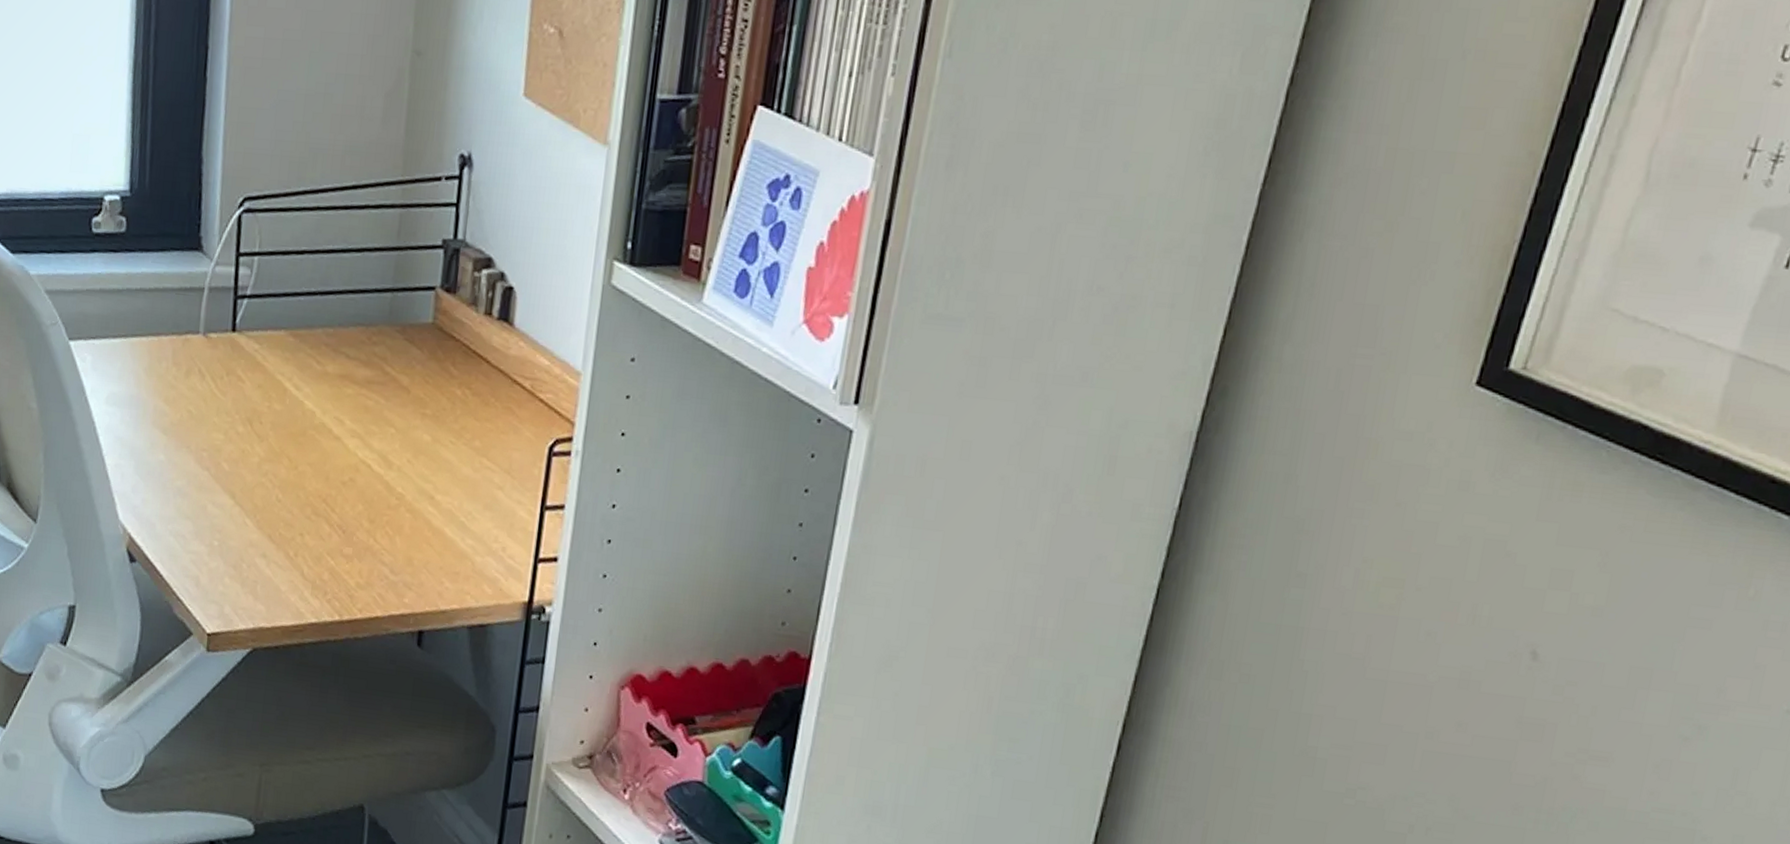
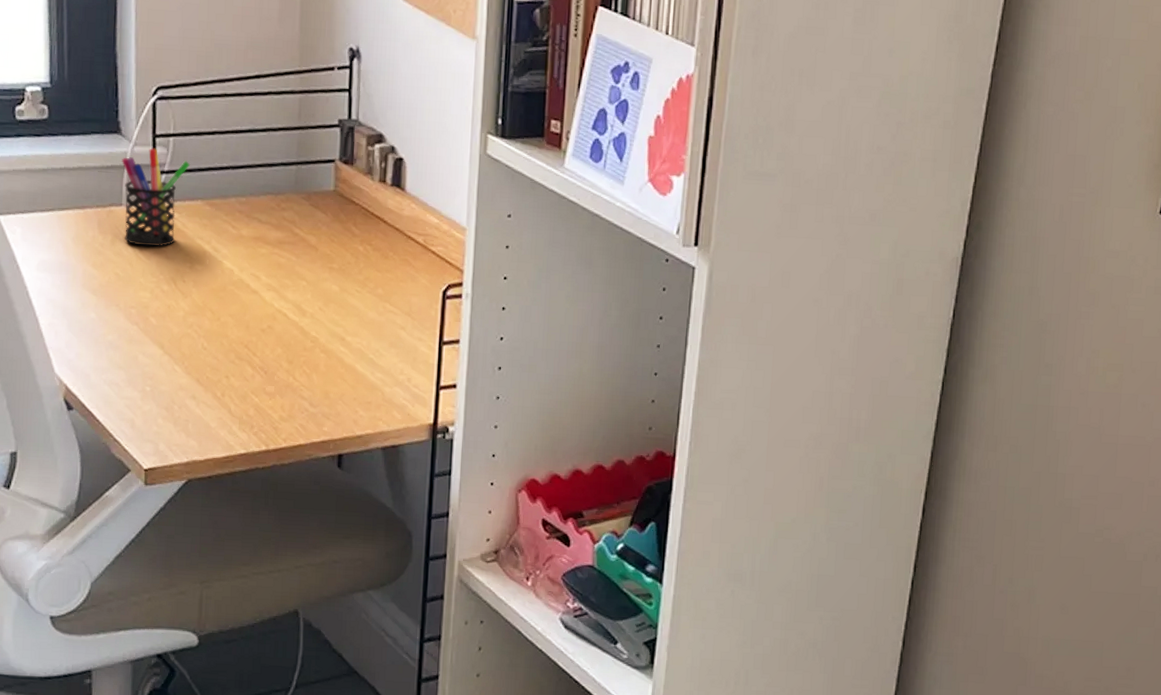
pen holder: none [200,268,275,382] -> present [122,148,191,247]

